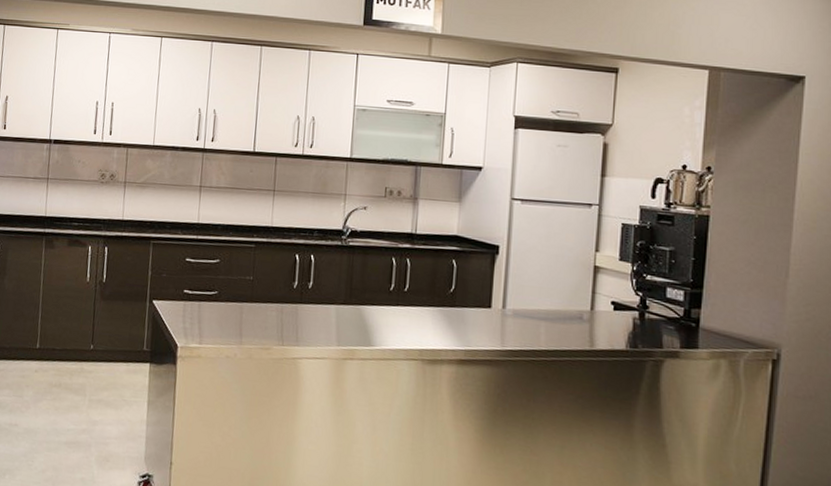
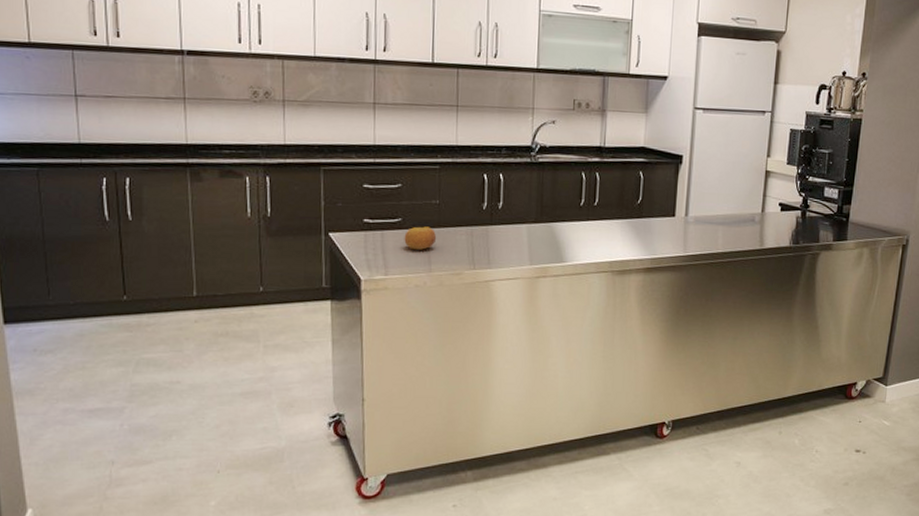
fruit: none [218,300,249,323] -> present [404,226,437,250]

